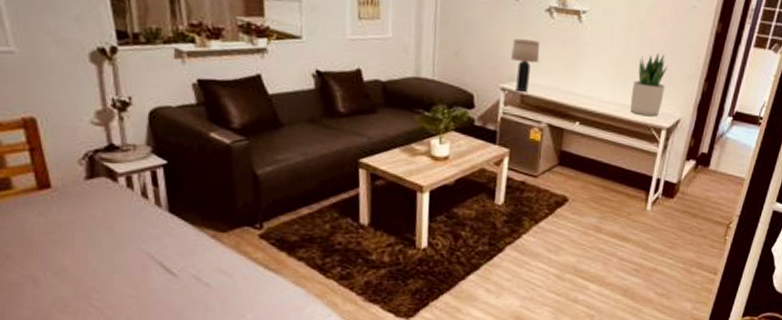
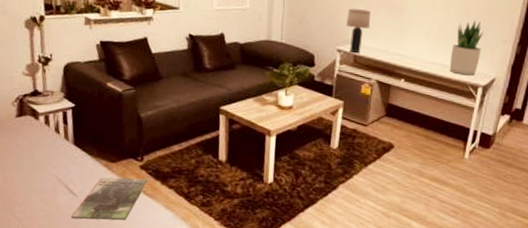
magazine: none [170,250,270,303] -> present [71,177,148,220]

